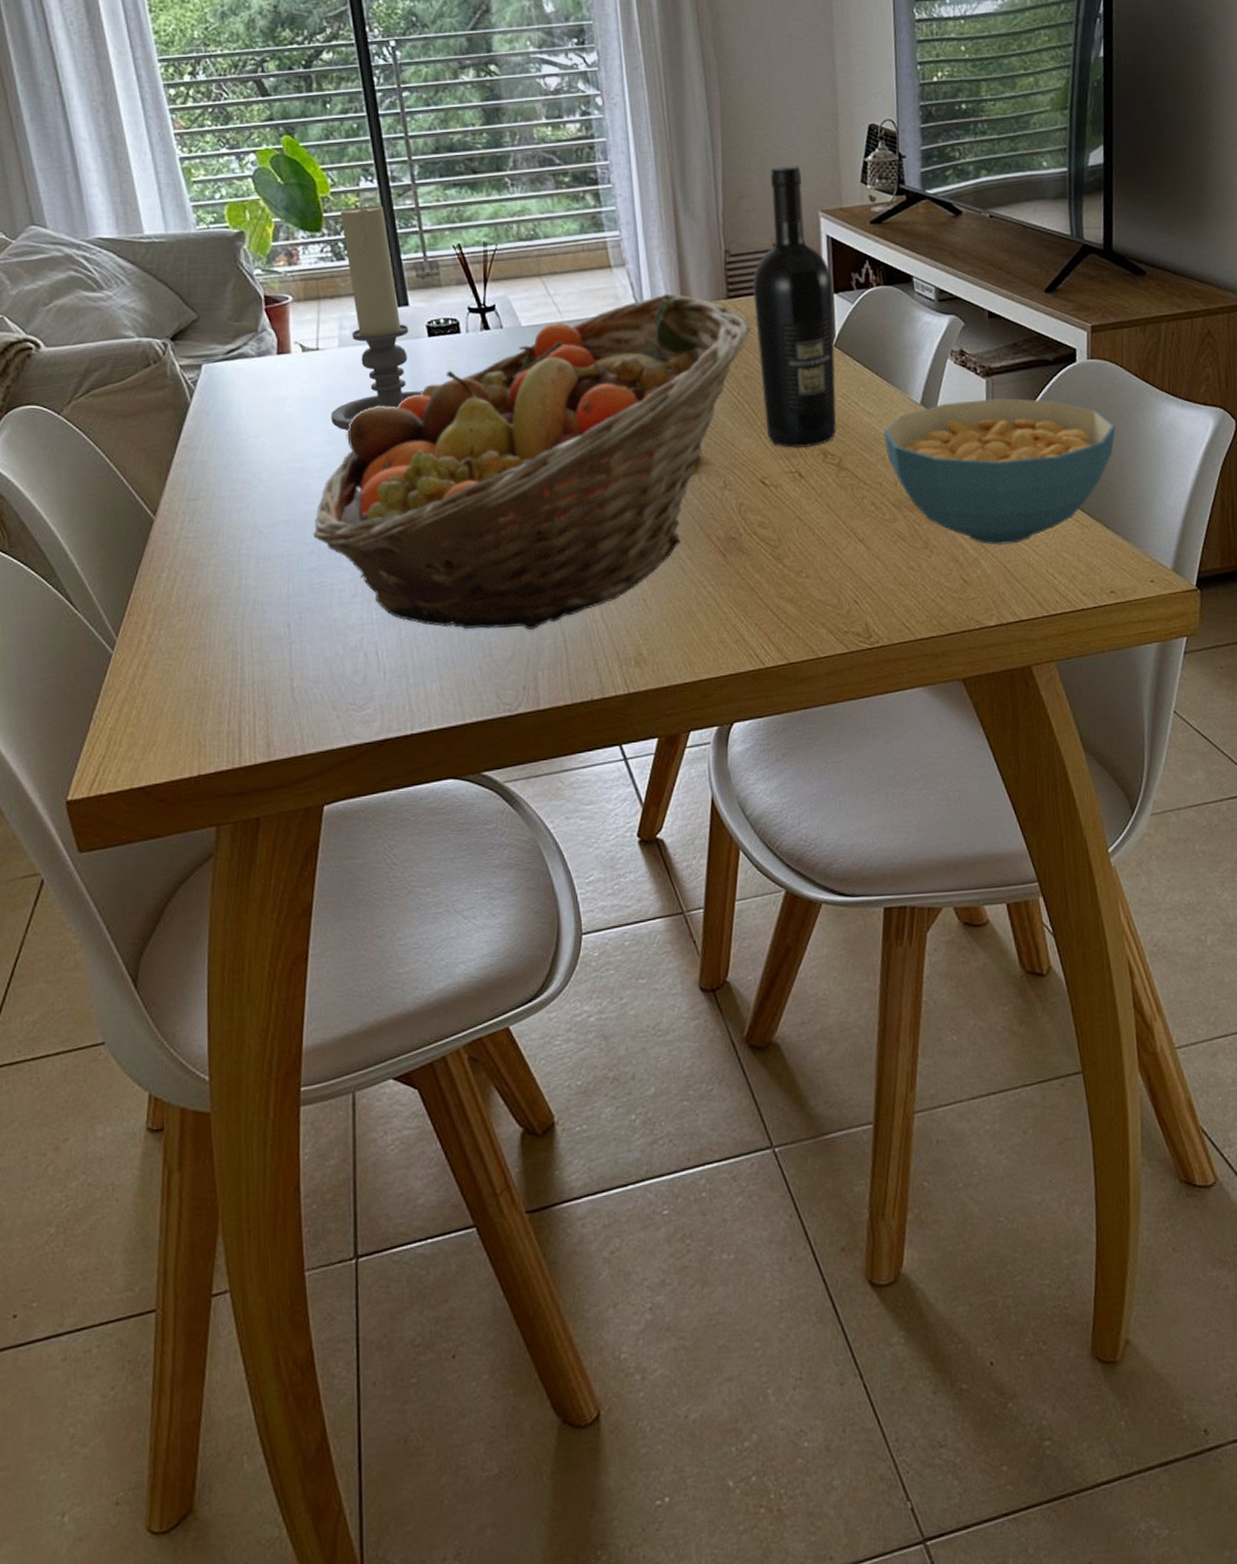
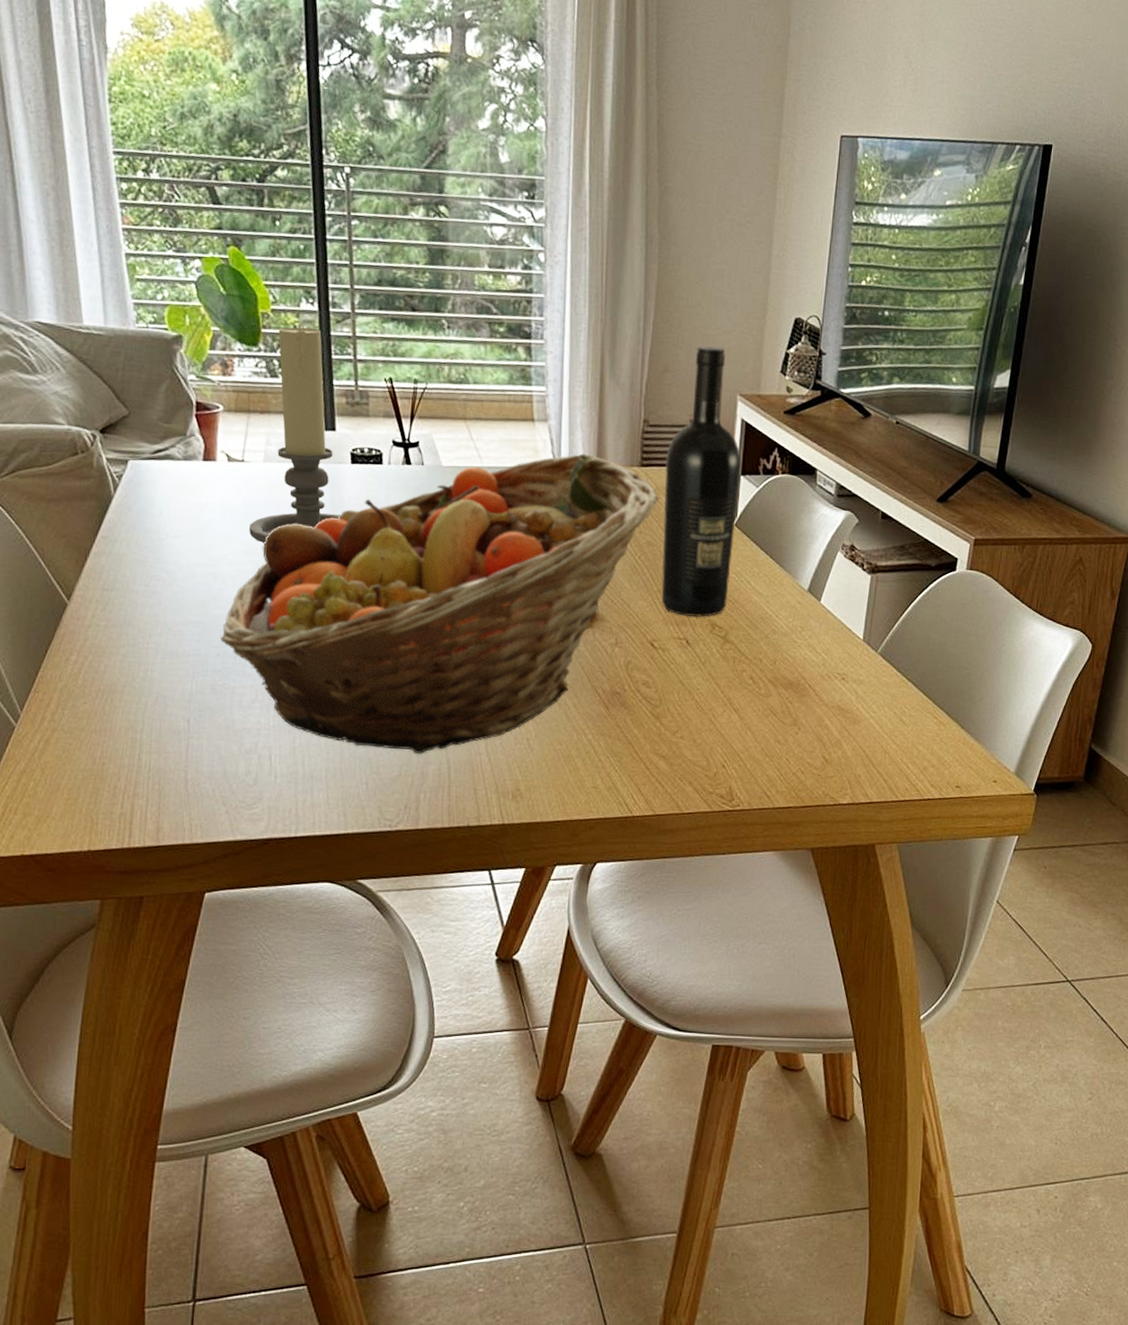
cereal bowl: present [884,398,1116,545] -> none [770,593,983,732]

